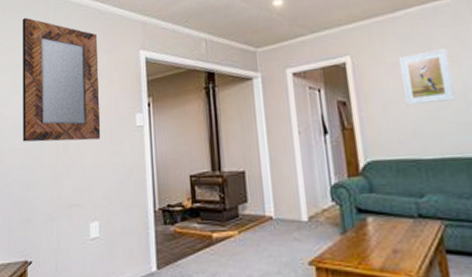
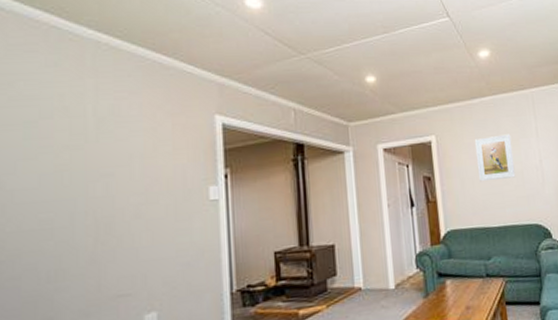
home mirror: present [22,17,101,142] -> none [40,60,162,221]

